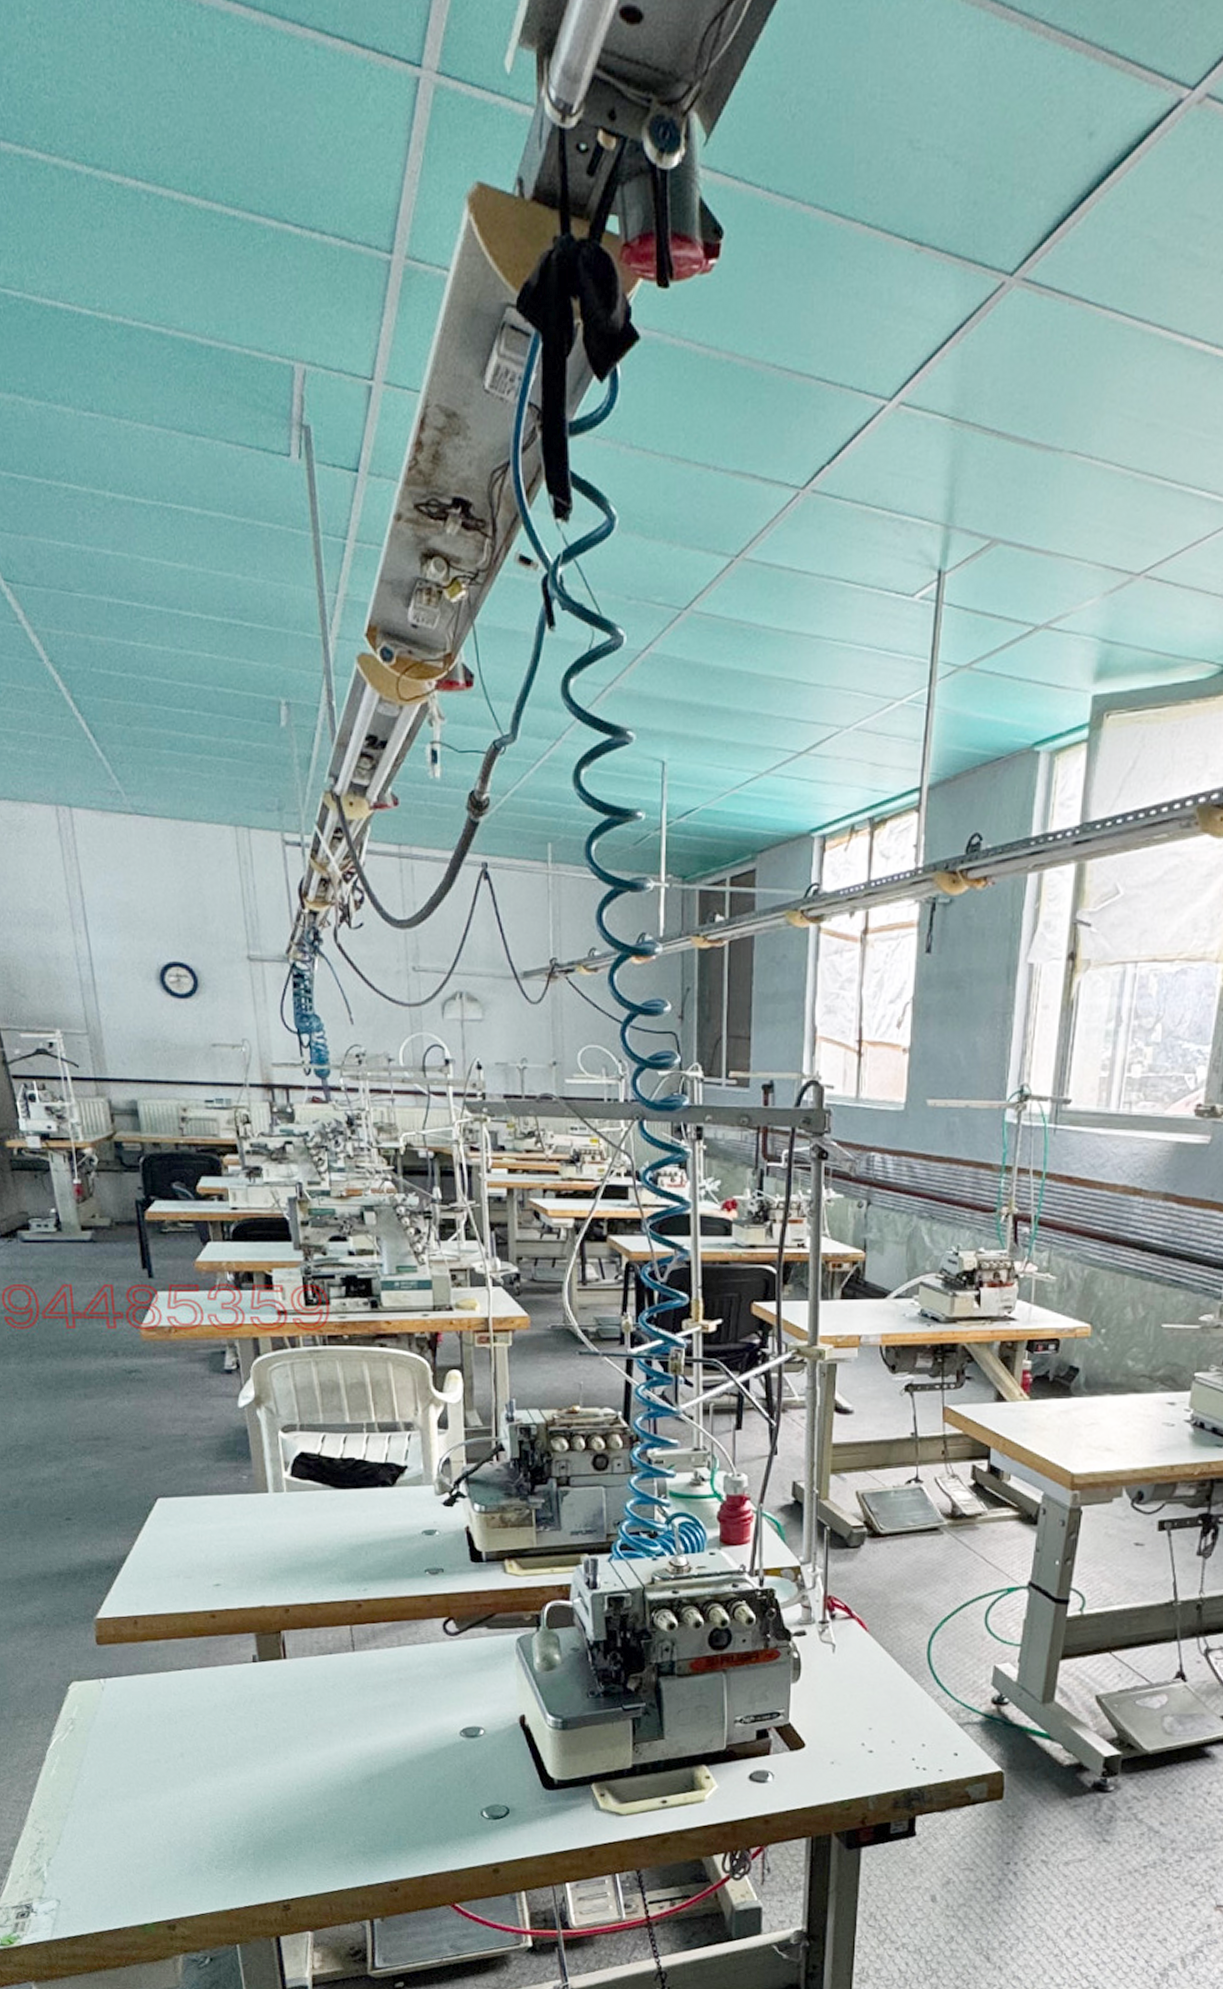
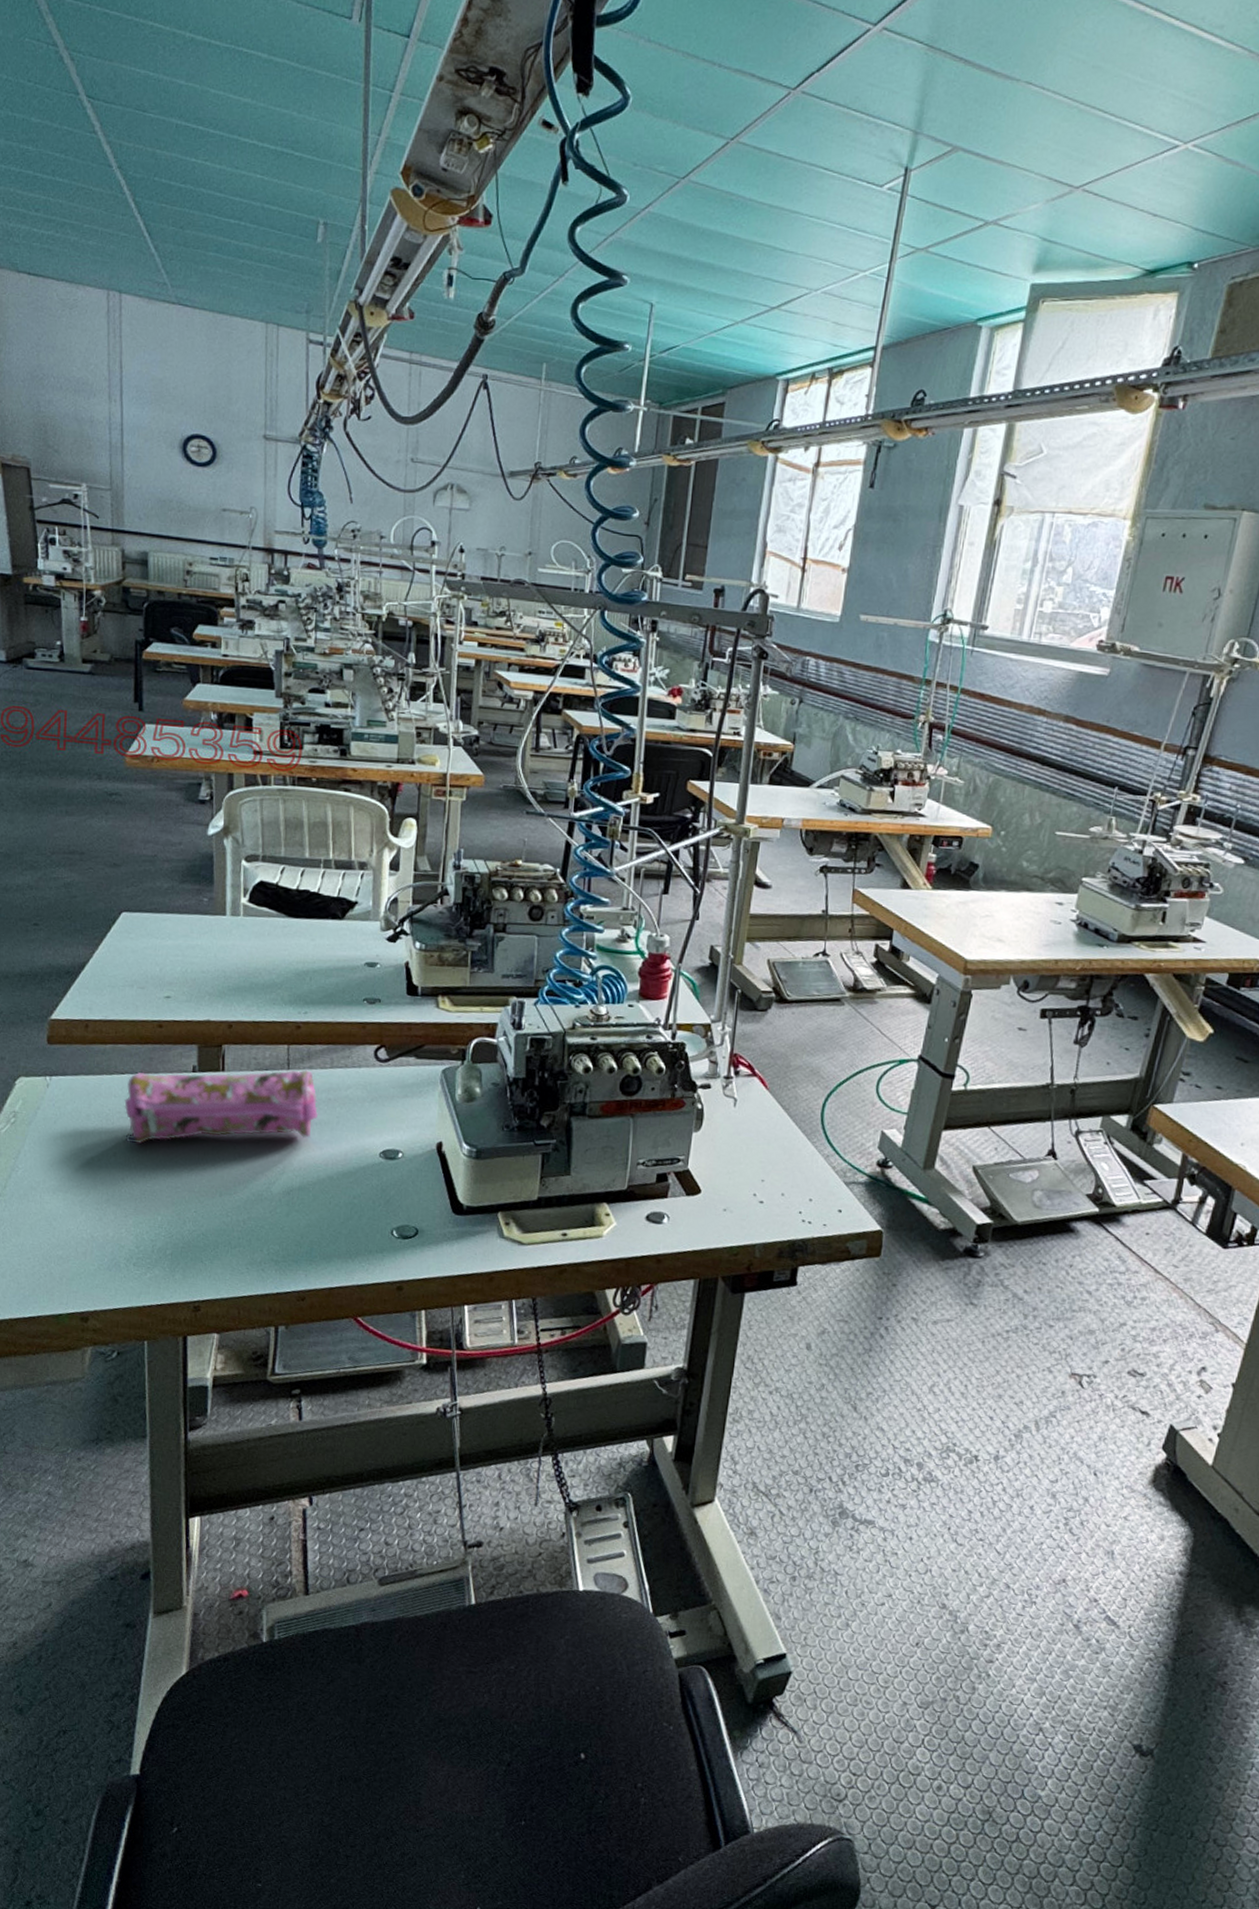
pencil case: none [185,1650,391,1742] -> present [124,1070,319,1144]

